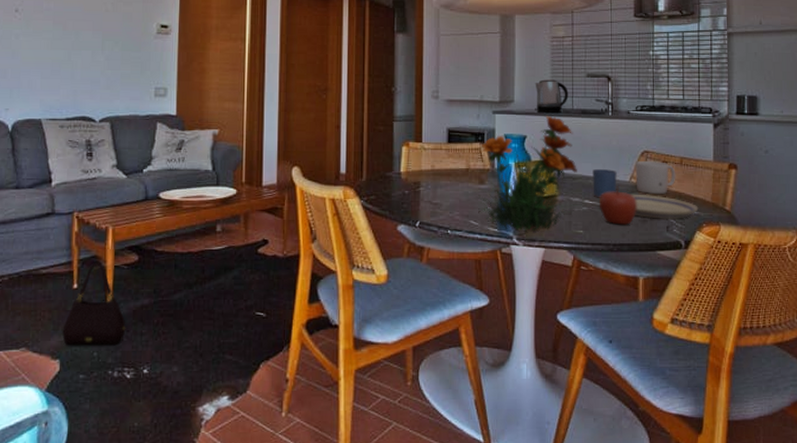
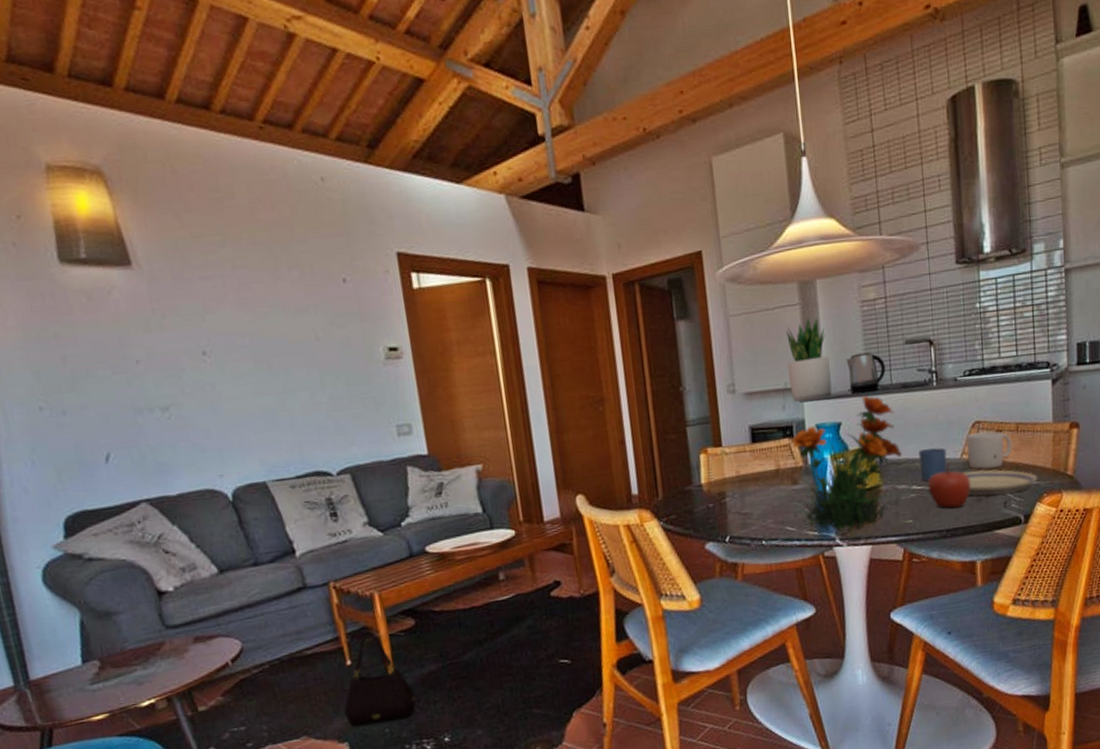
planter: none [484,44,521,113] -> present [786,317,832,402]

